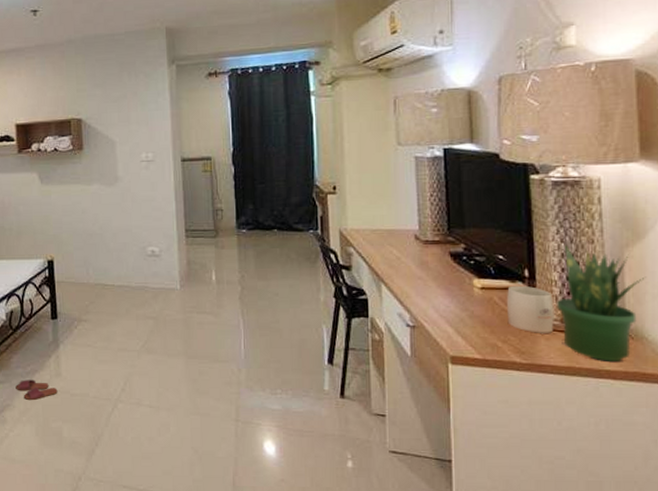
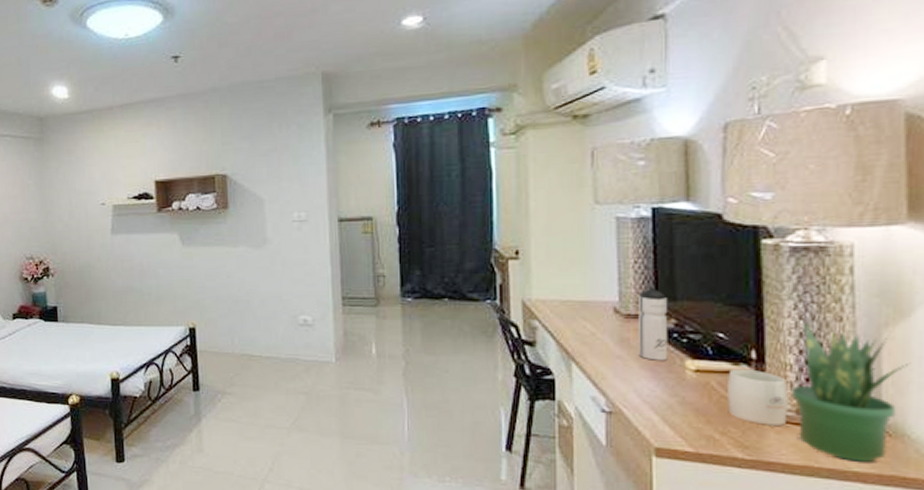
slippers: present [15,379,58,400] -> none [154,454,200,476]
water bottle: none [435,217,459,280] -> present [639,287,668,361]

